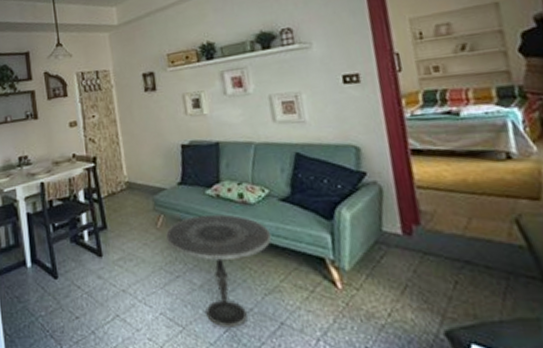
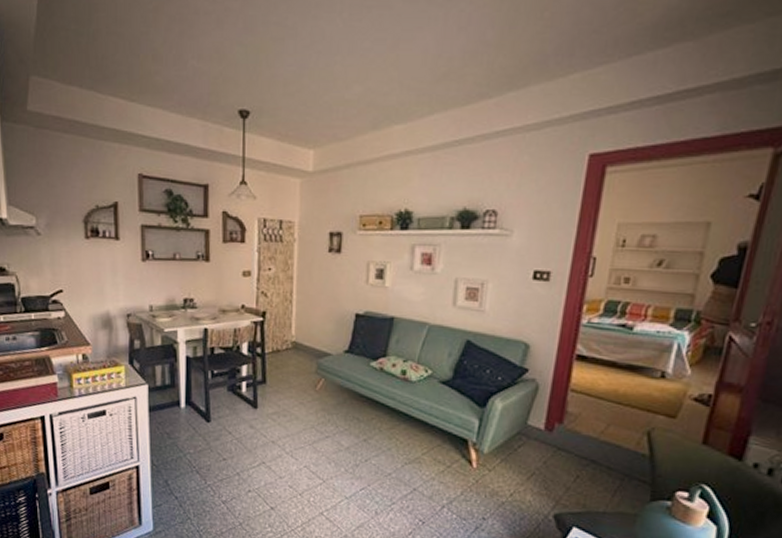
side table: present [165,214,272,328] -> none [322,384,425,487]

